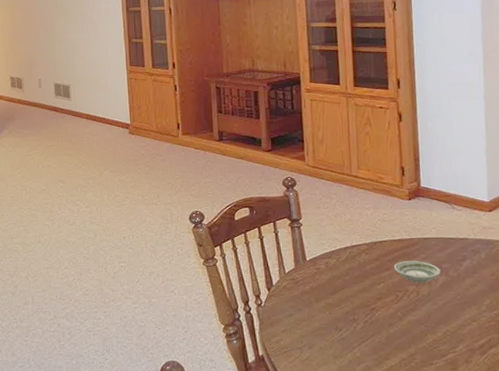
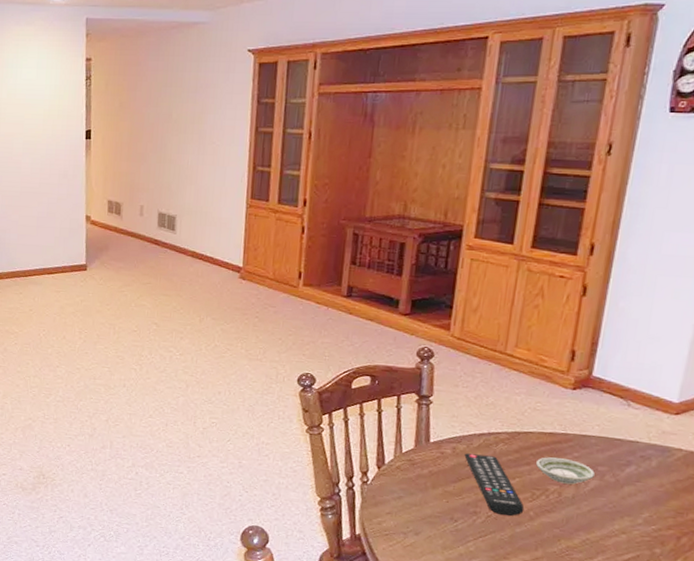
remote control: none [336,266,393,319] -> present [464,453,525,517]

